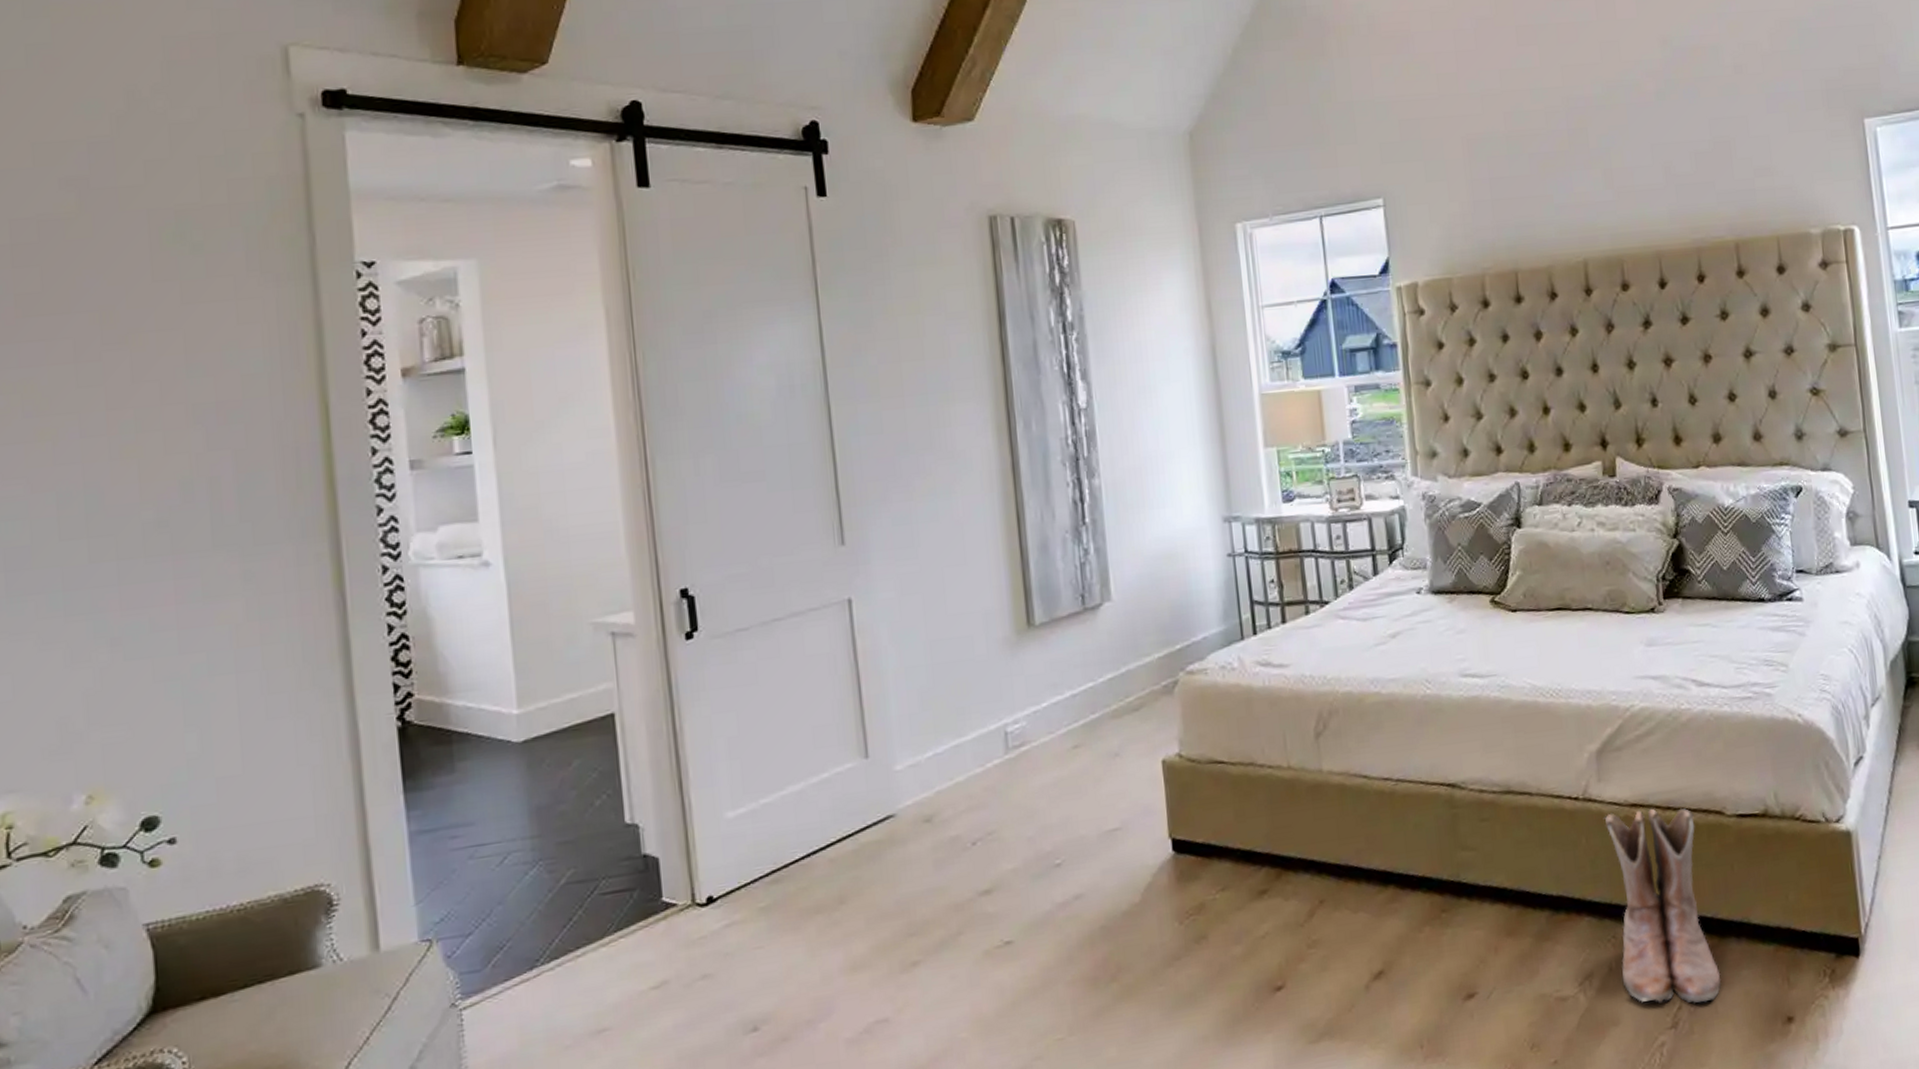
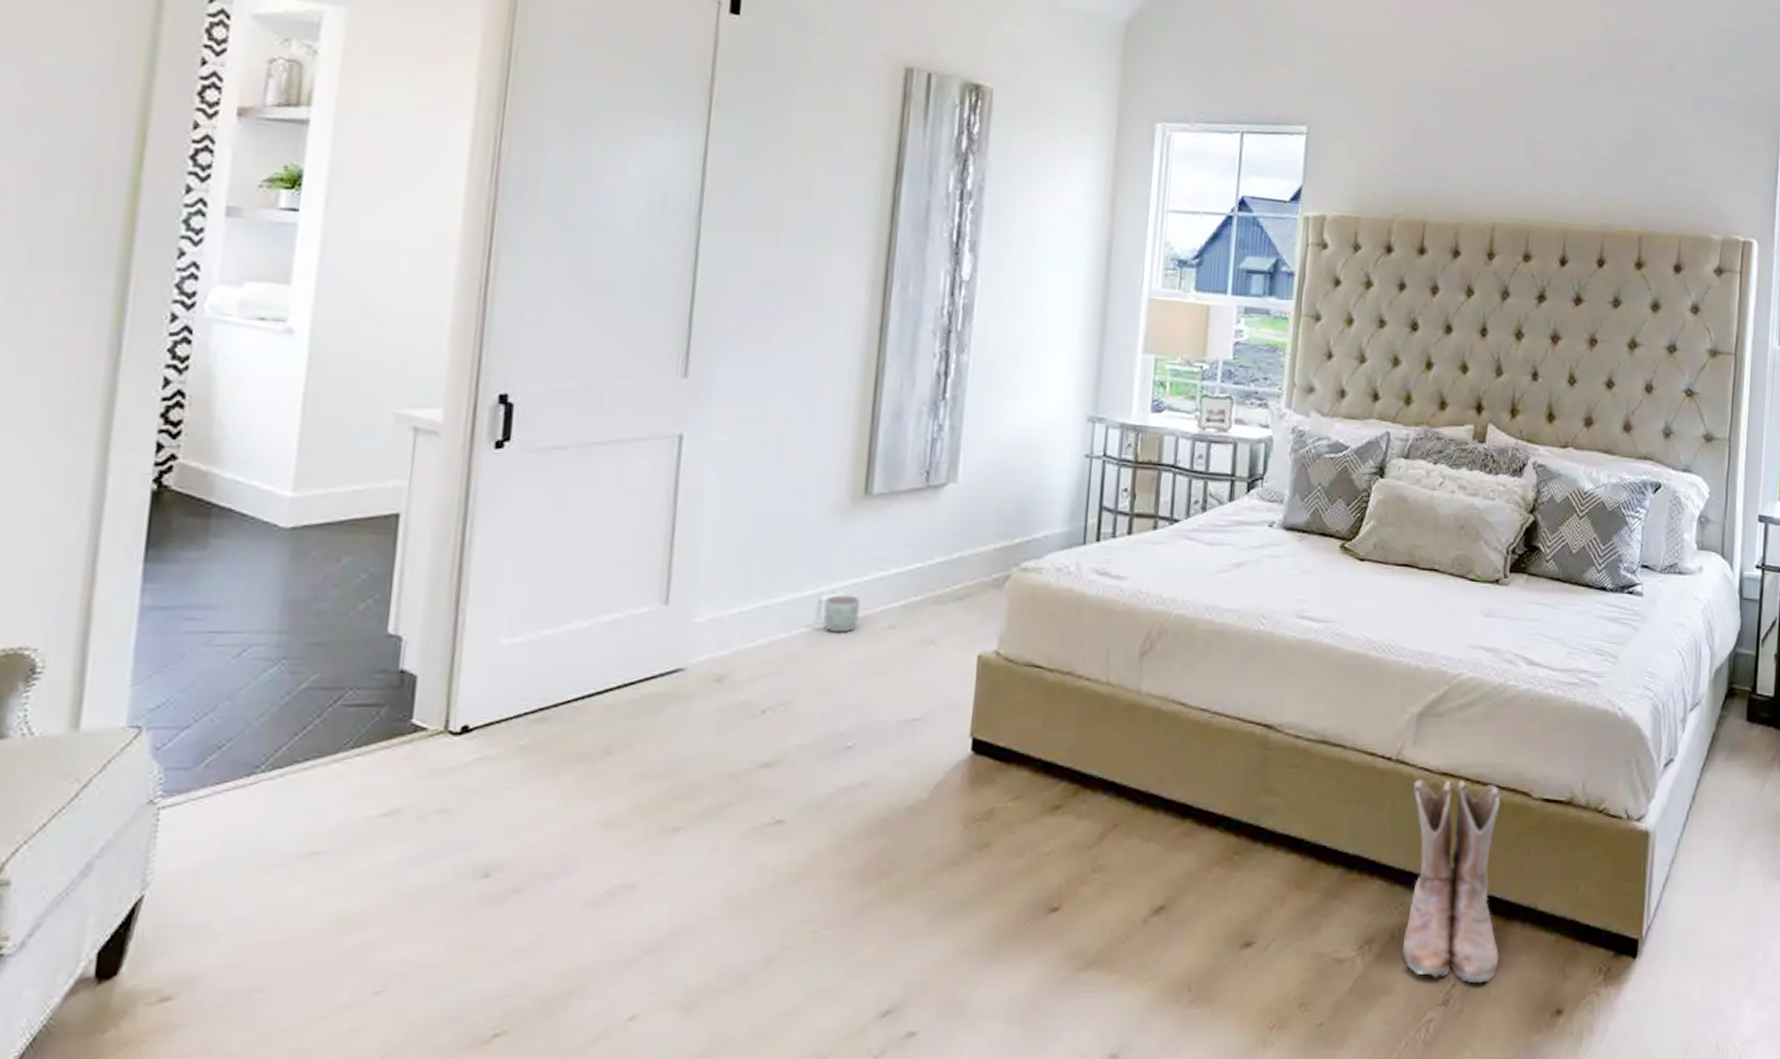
planter: none [1010,722,1044,760] -> present [823,594,861,633]

